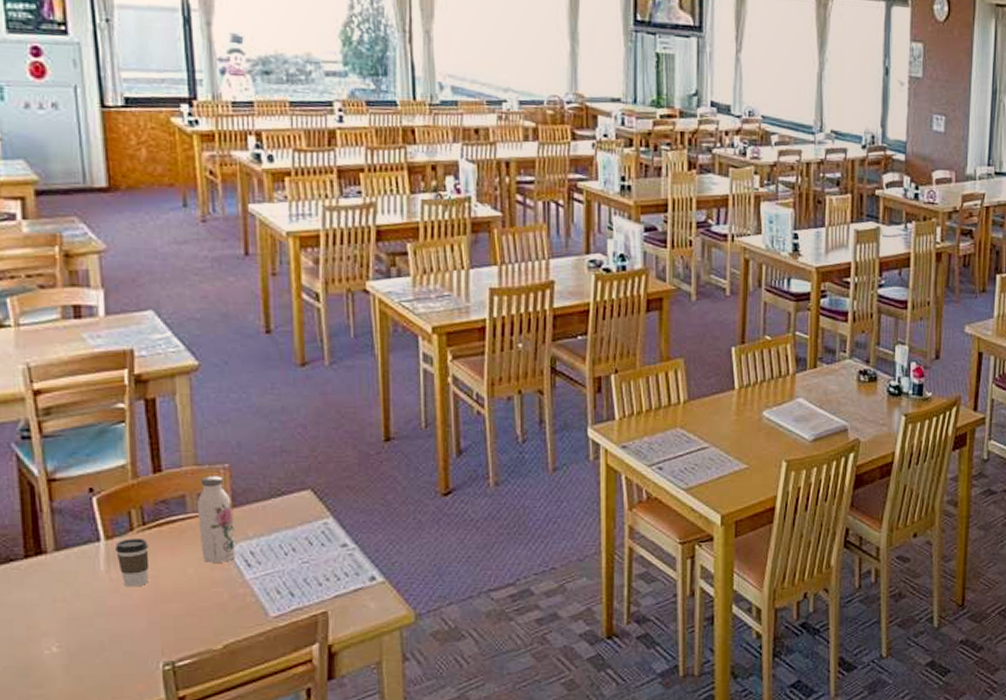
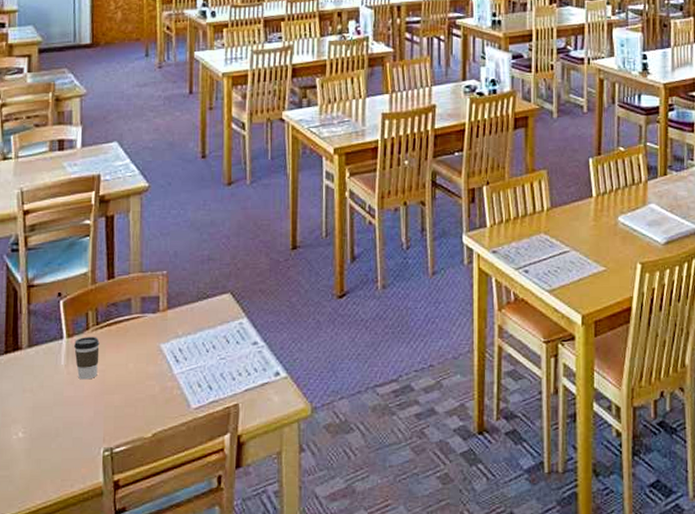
water bottle: present [197,476,237,563] -> none [140,281,168,358]

